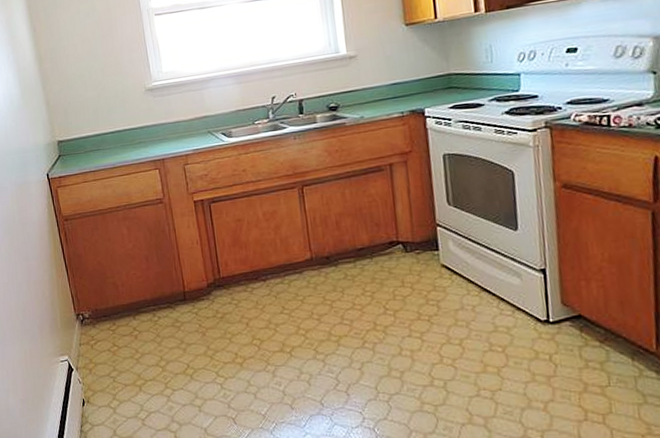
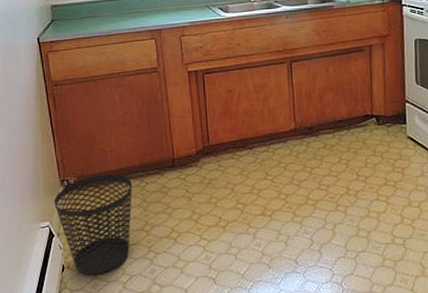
wastebasket: none [71,308,146,411] -> present [54,174,133,276]

